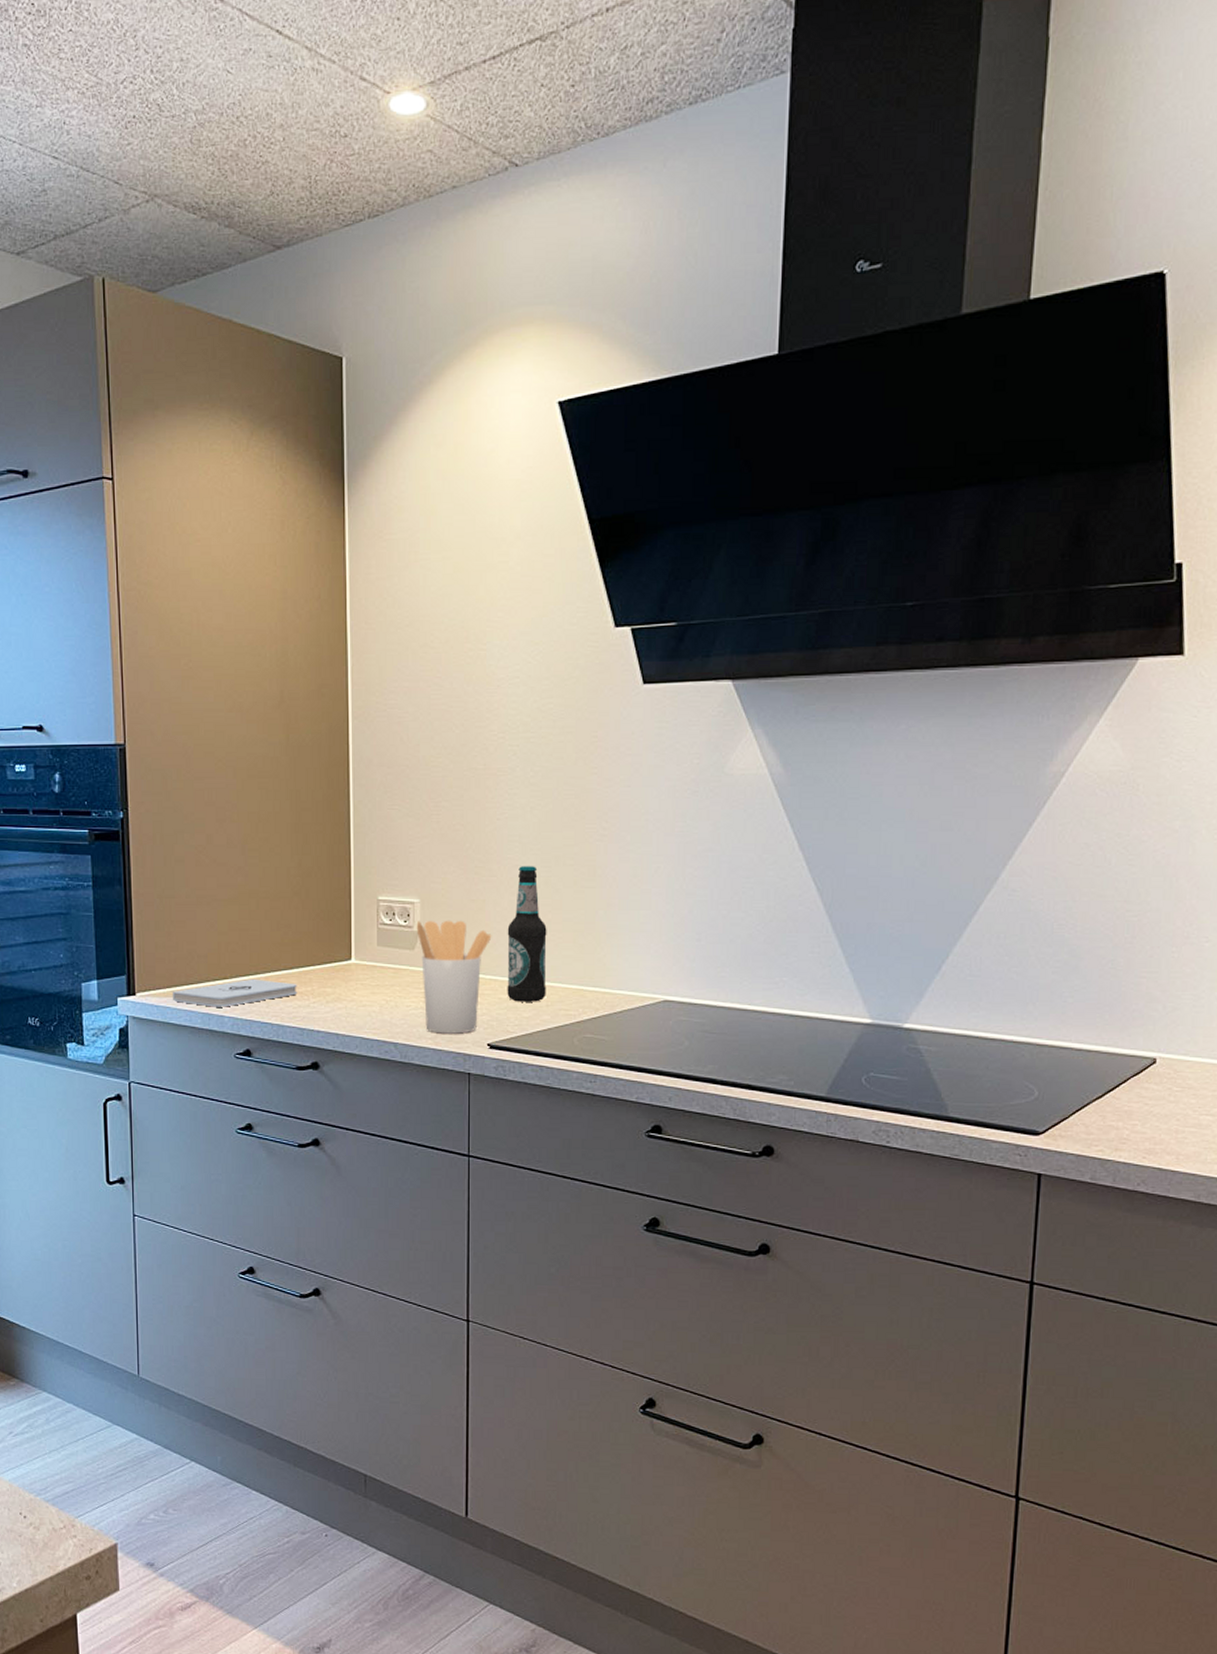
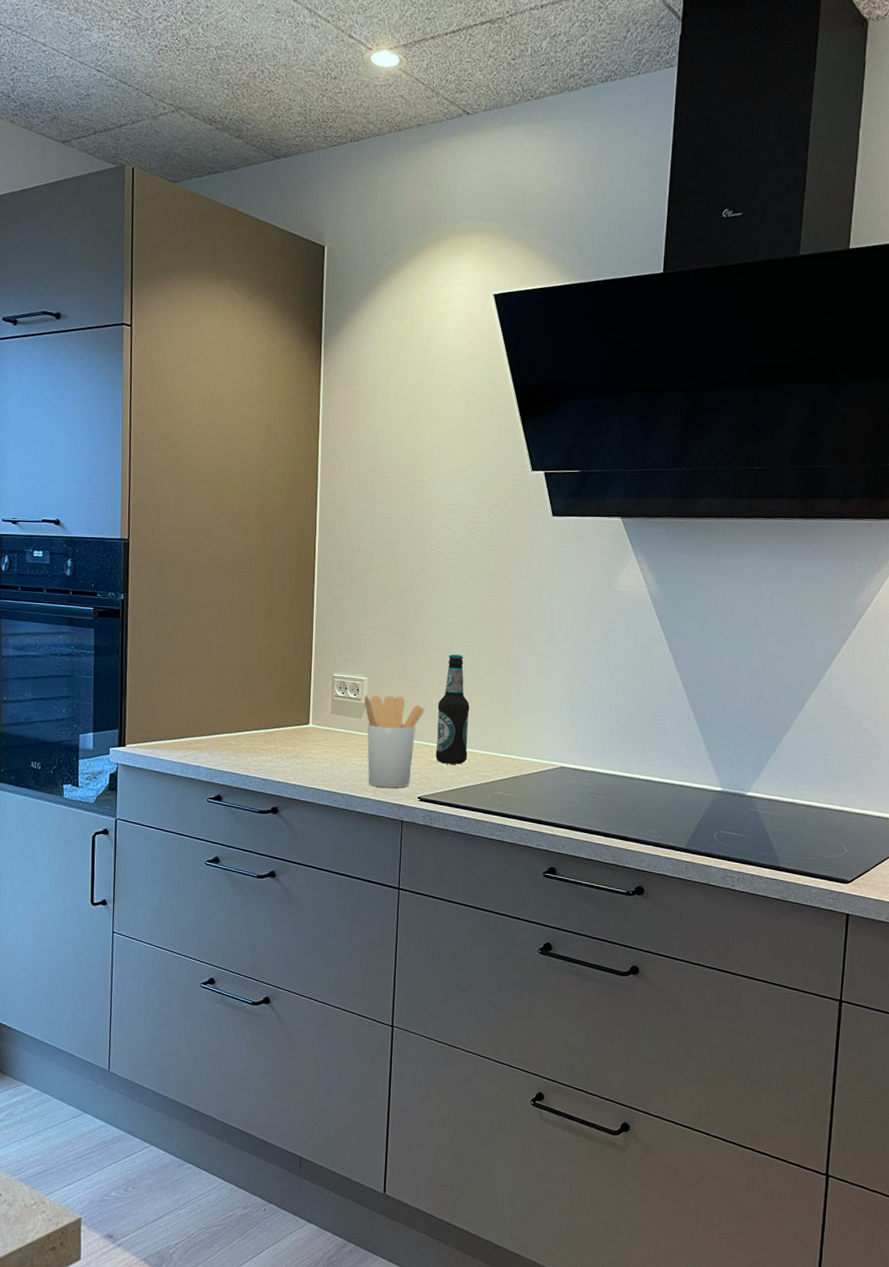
notepad: present [172,978,297,1007] -> none [157,736,263,759]

